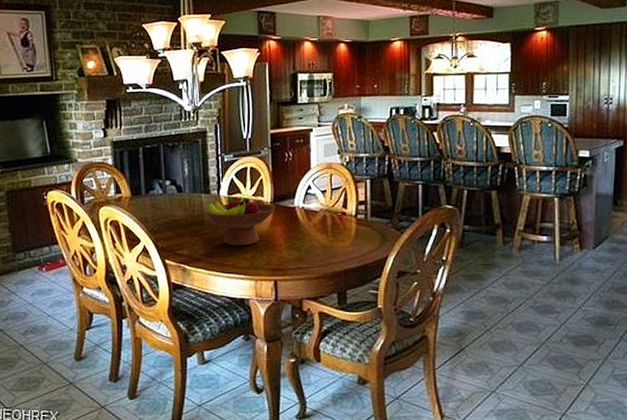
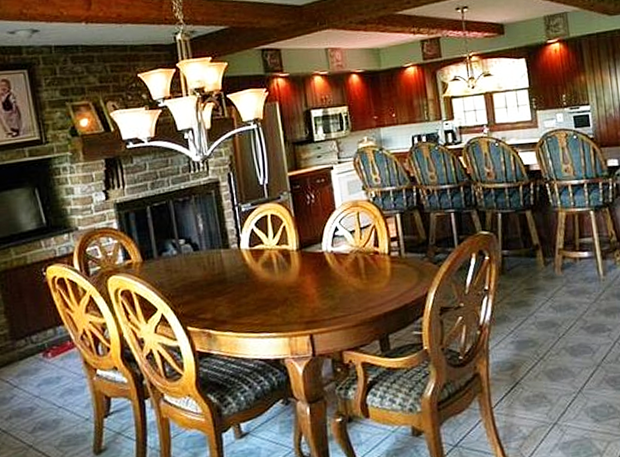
fruit bowl: present [204,197,276,246] -> none [225,247,303,302]

